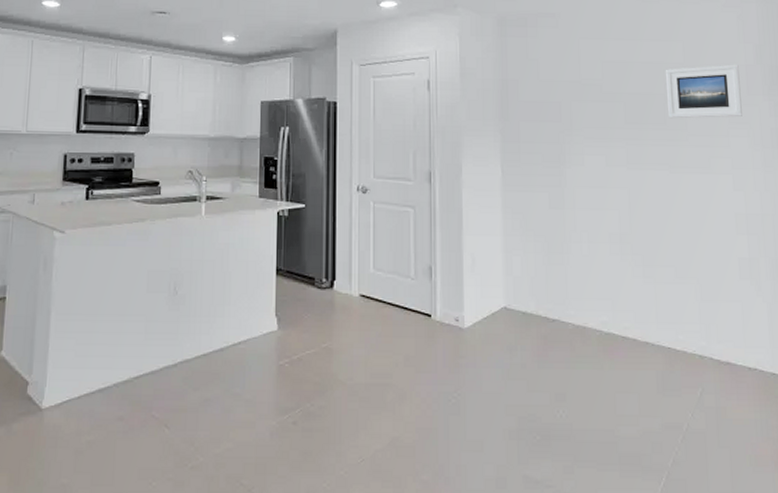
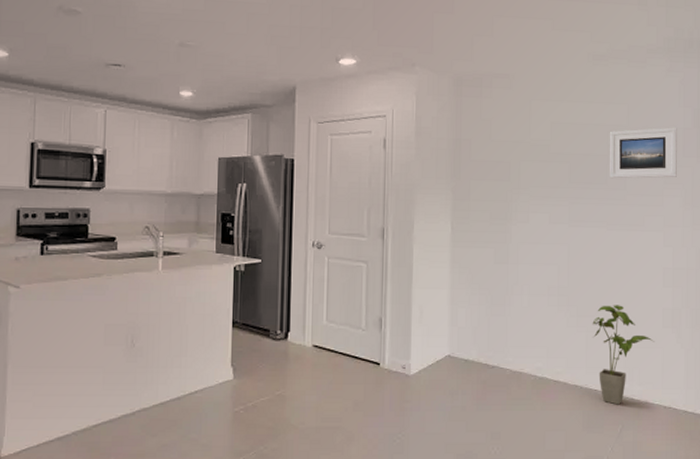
house plant: none [660,254,732,365] -> present [592,305,655,405]

